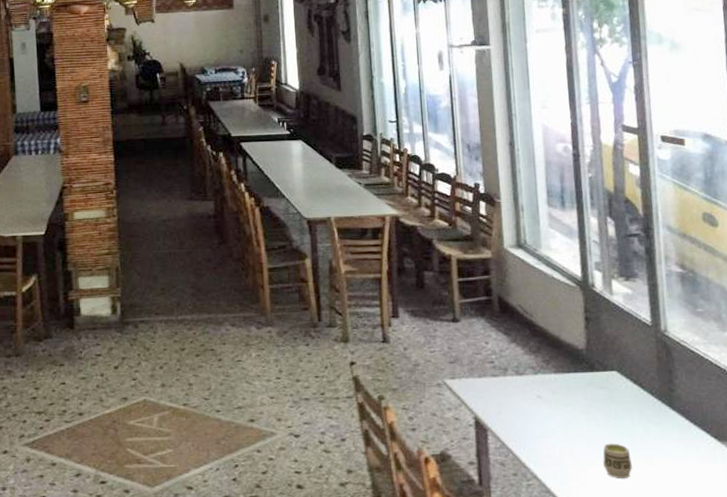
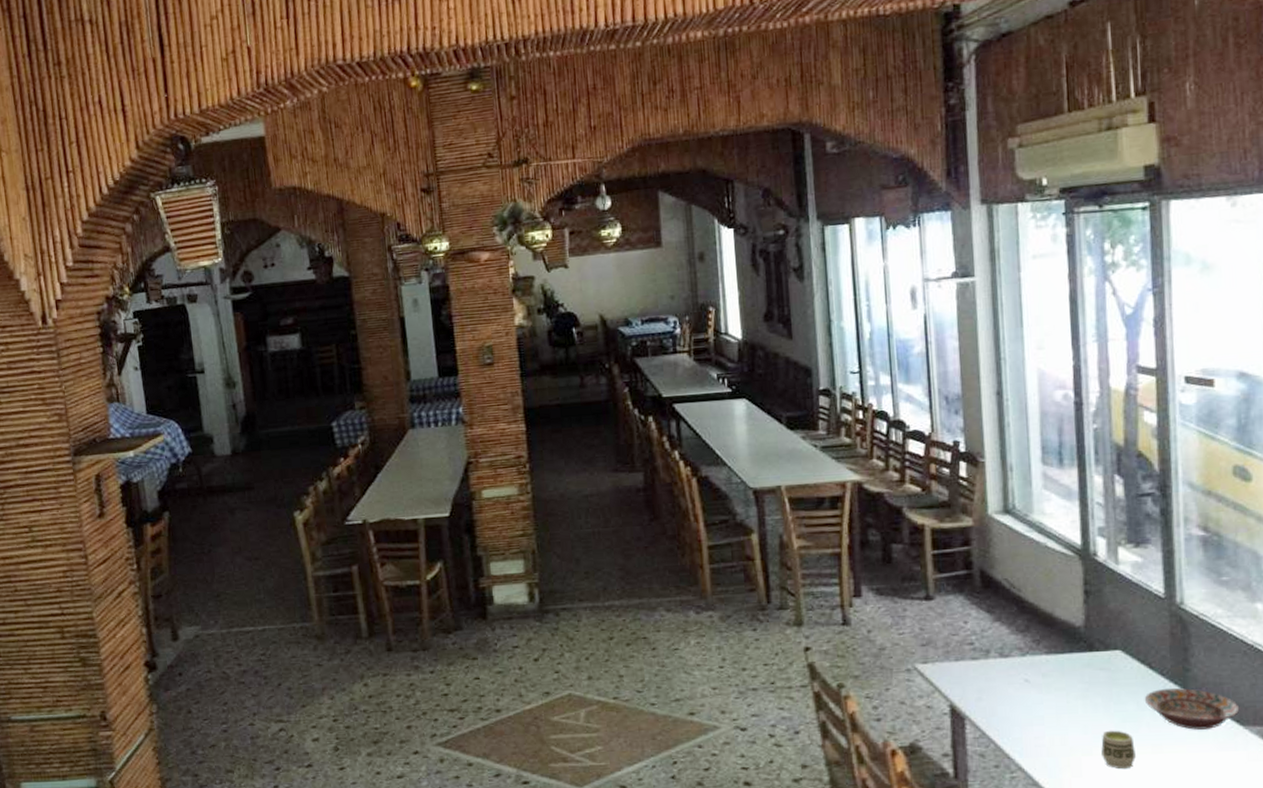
decorative bowl: none [637,406,717,444] -> present [1144,687,1240,730]

